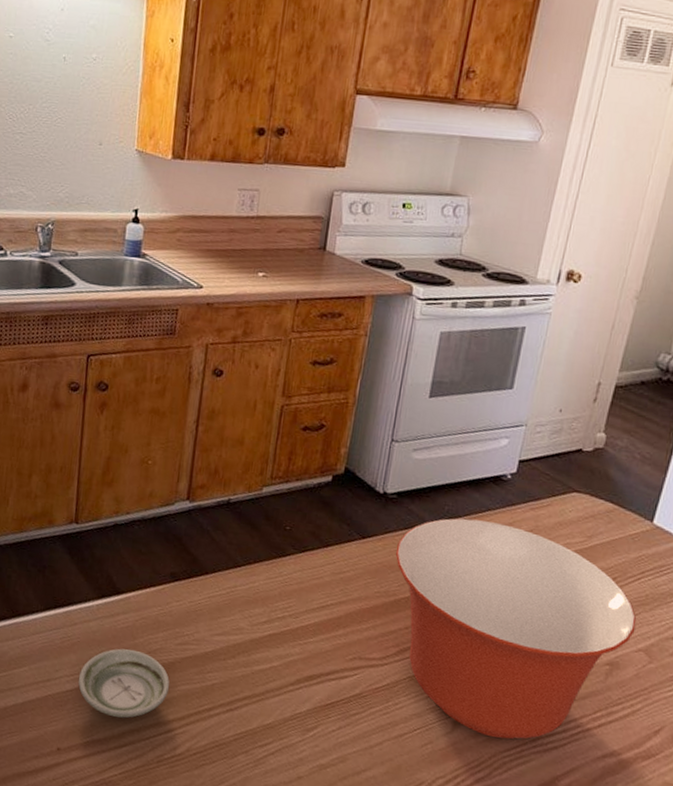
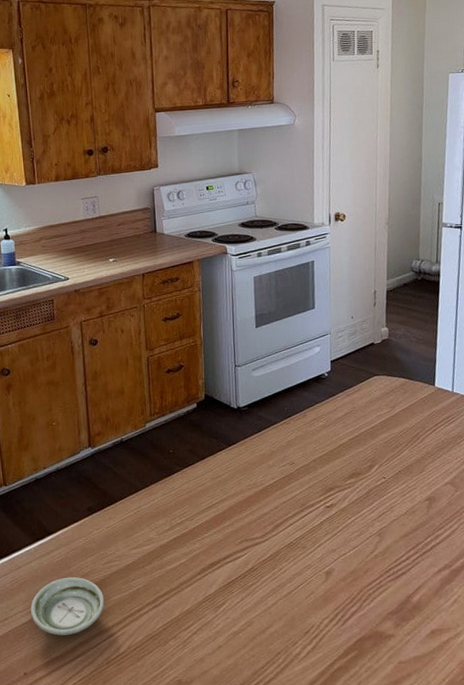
mixing bowl: present [395,518,637,740] -> none [255,411,441,578]

